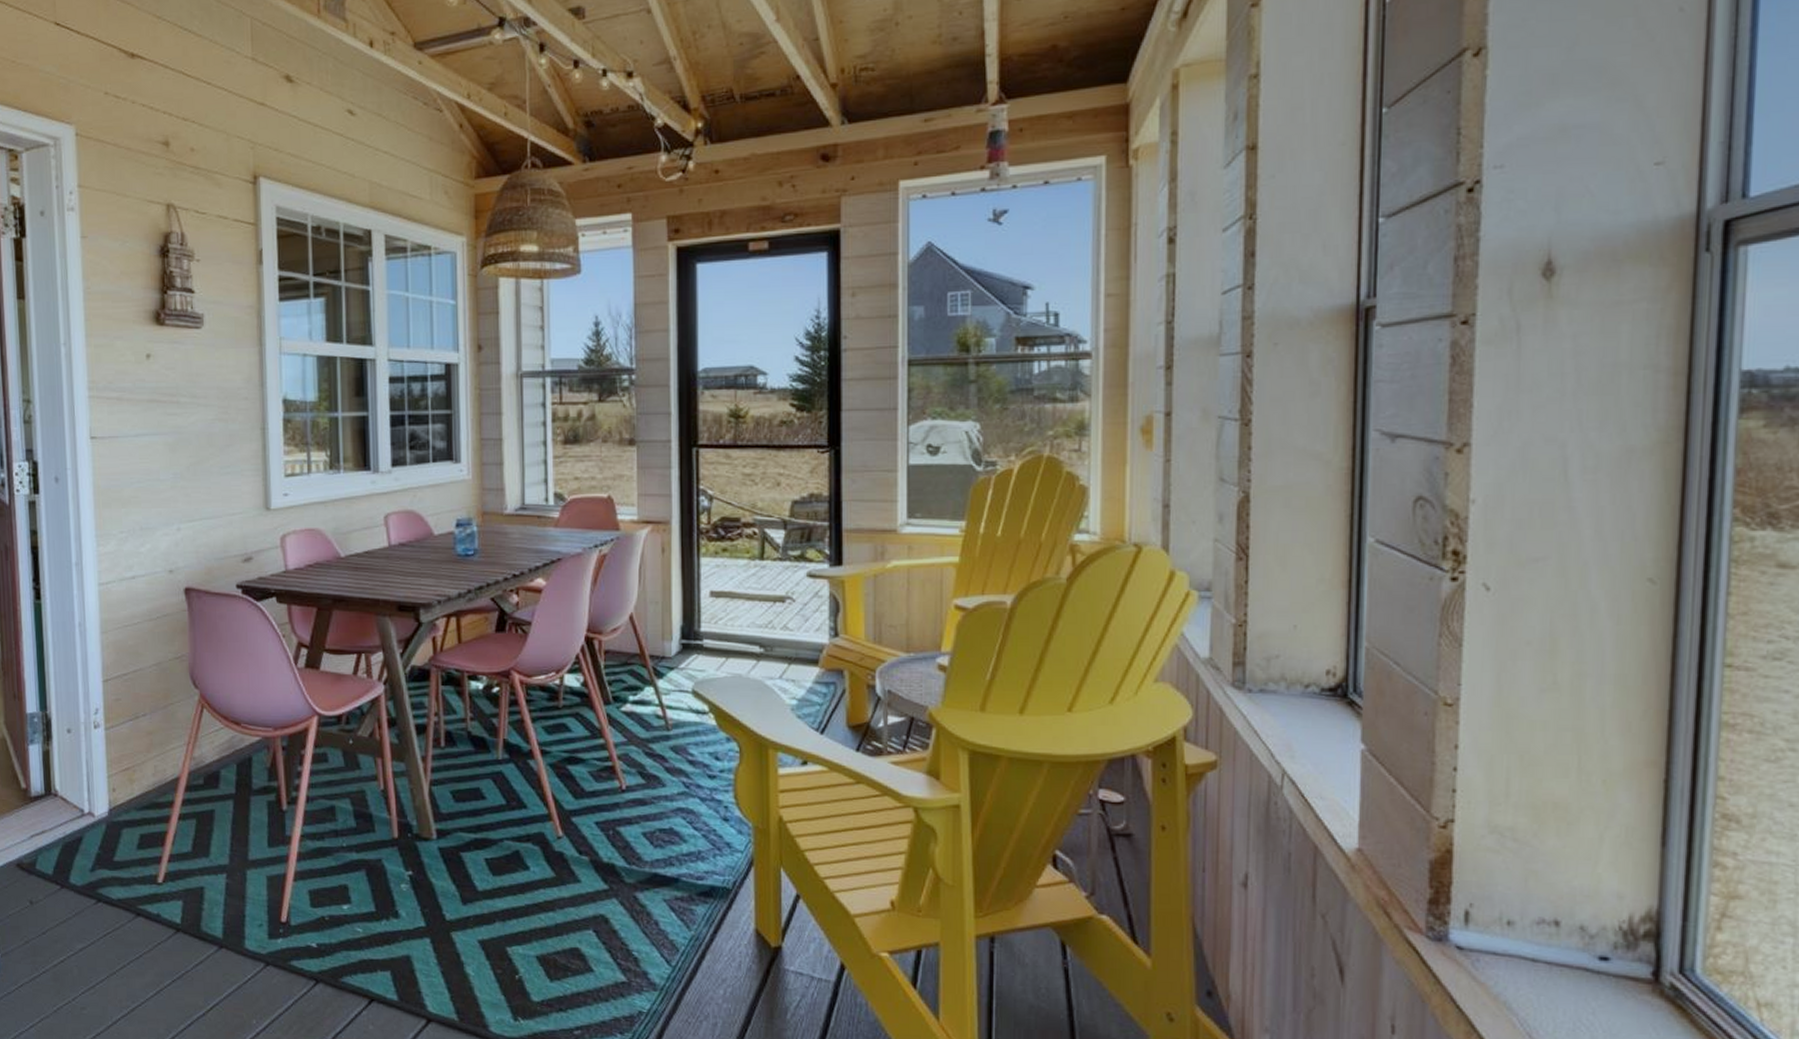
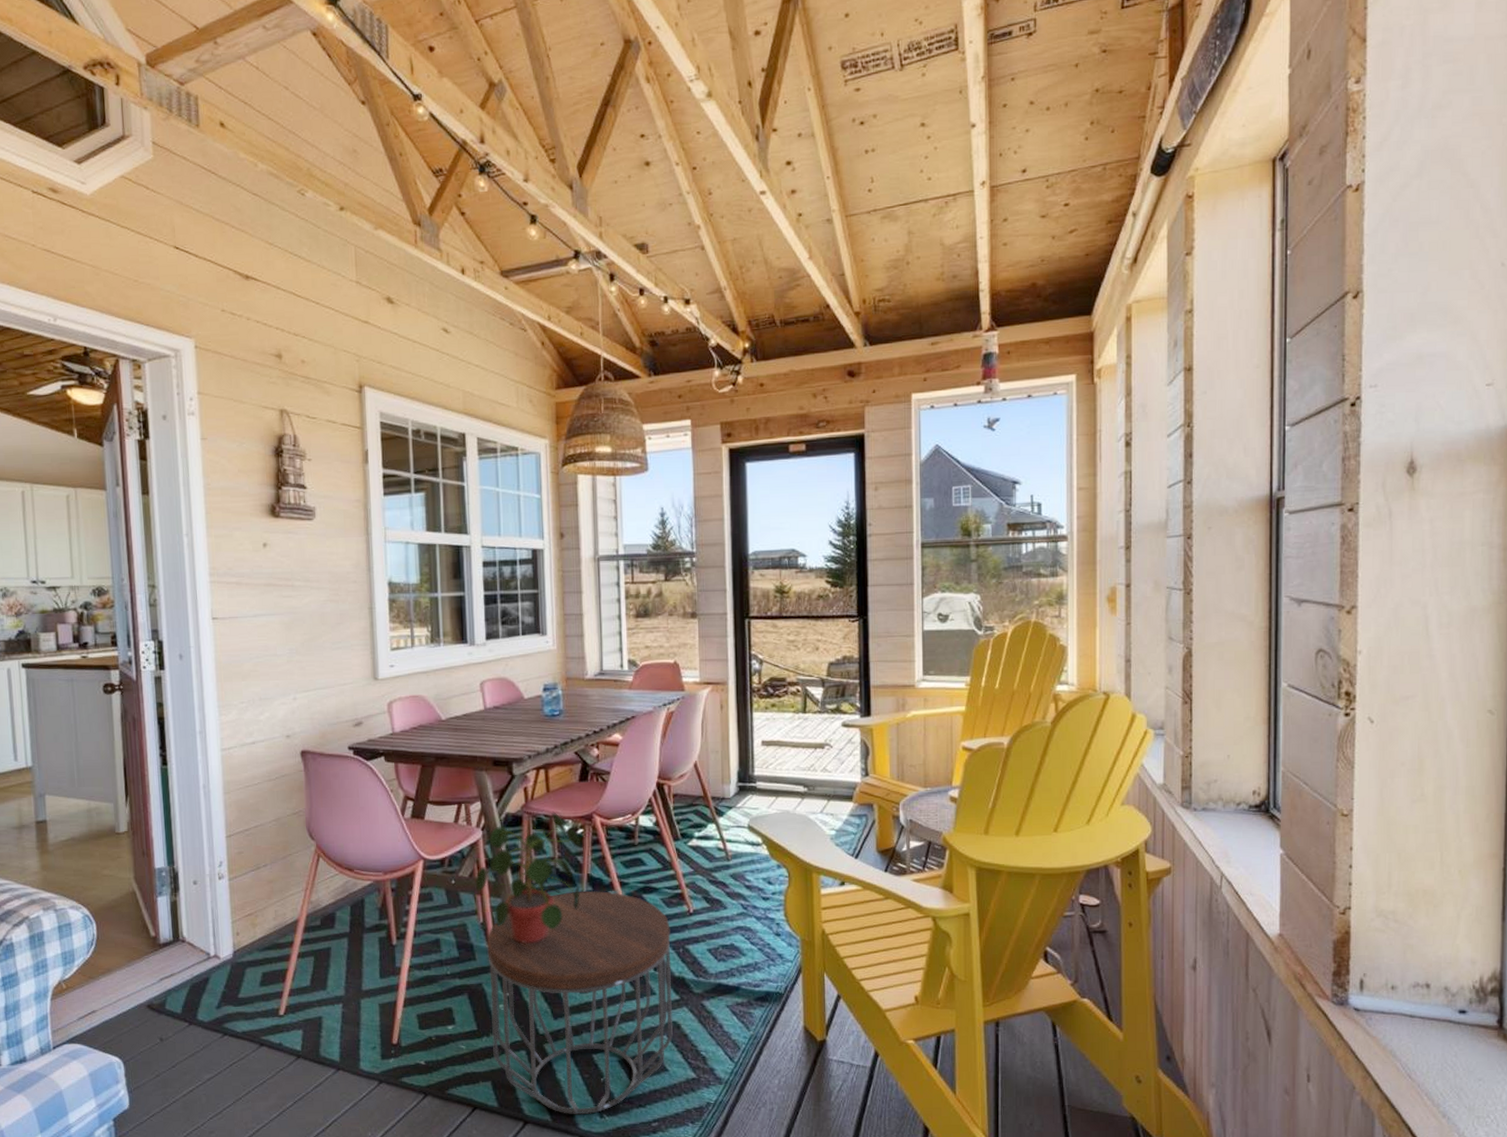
potted plant: none [375,666,497,816] -> present [475,812,581,944]
side table: none [388,758,601,1016] -> present [487,890,673,1115]

